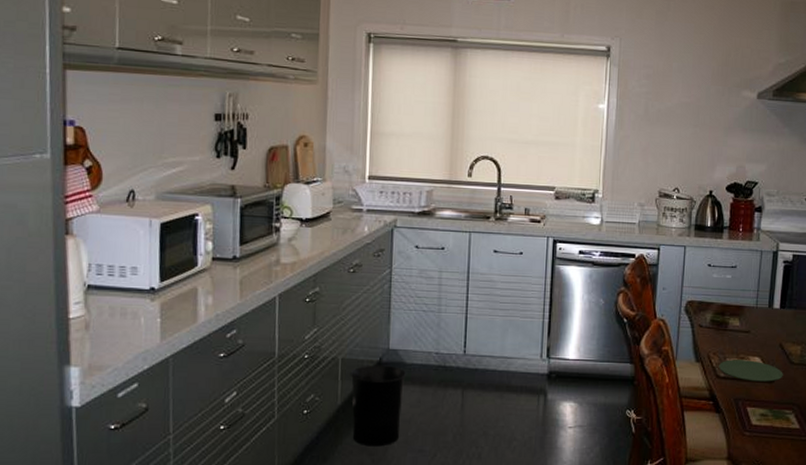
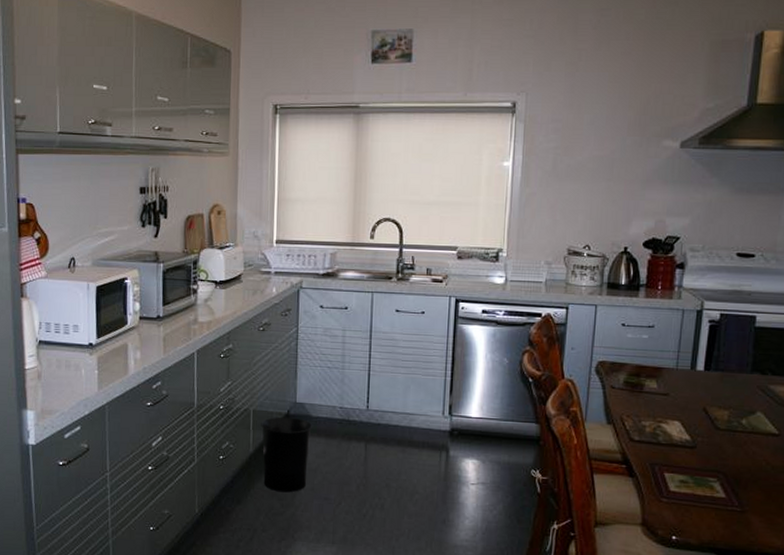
plate: present [719,359,783,383] -> none [633,423,707,448]

